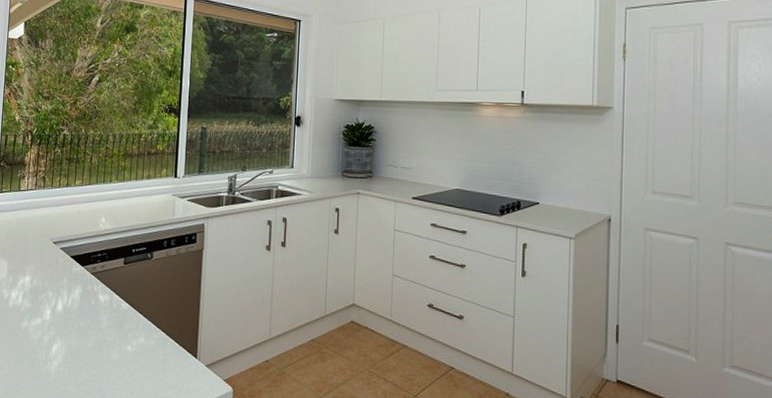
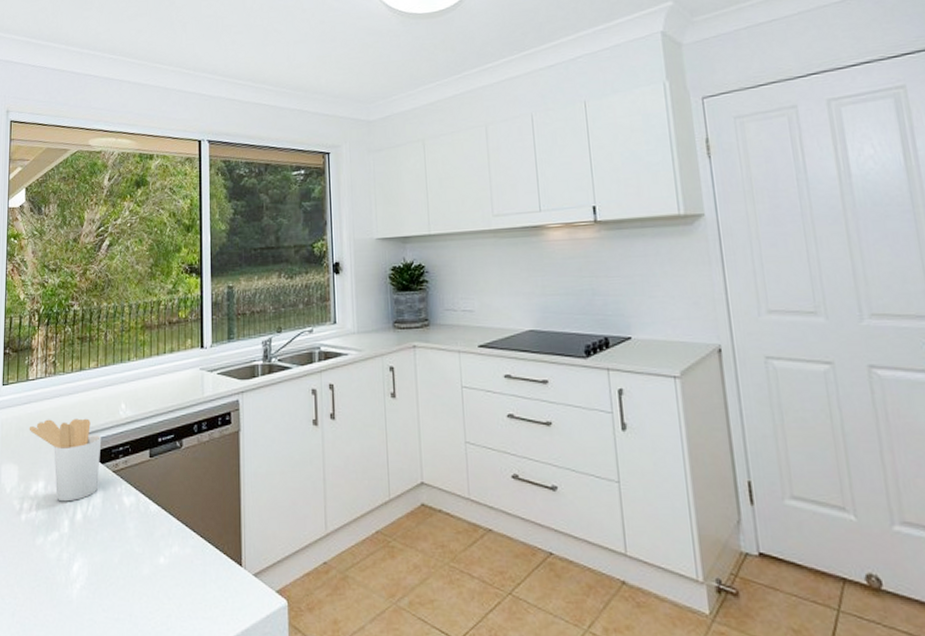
utensil holder: none [19,225,83,295] -> present [29,418,102,502]

